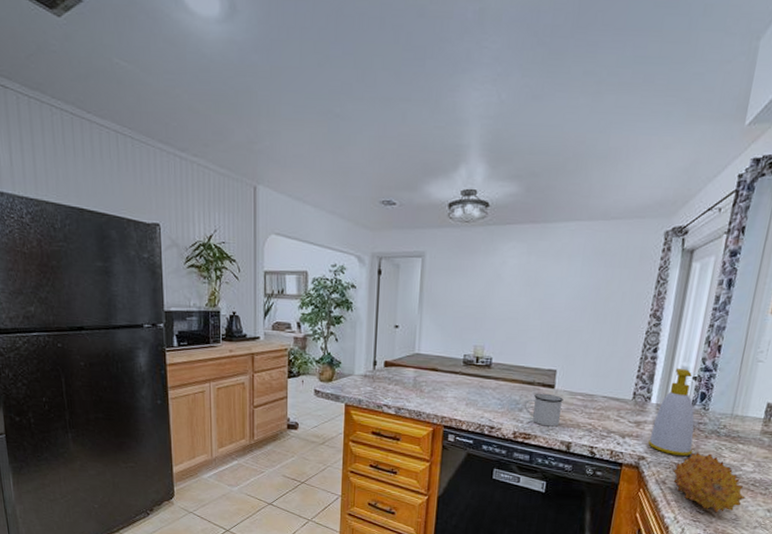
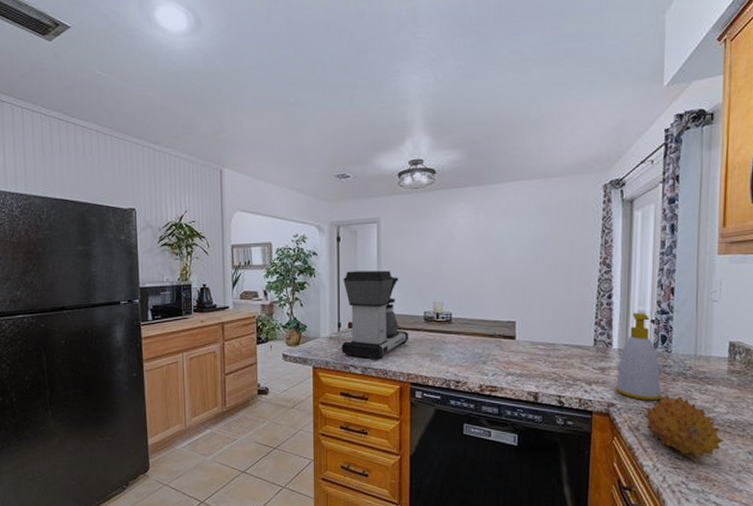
coffee maker: none [375,307,447,401] -> present [341,271,409,360]
mug: present [524,393,563,427] -> none [487,345,525,378]

